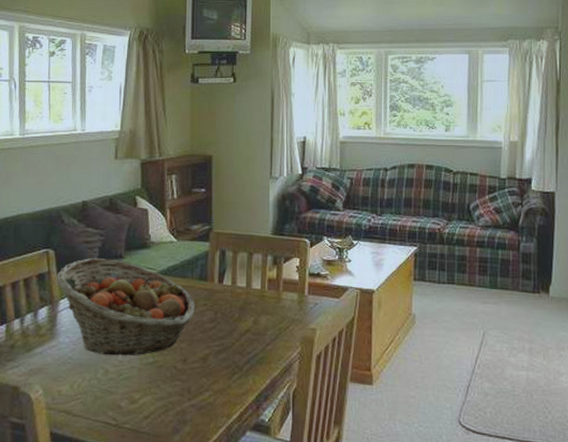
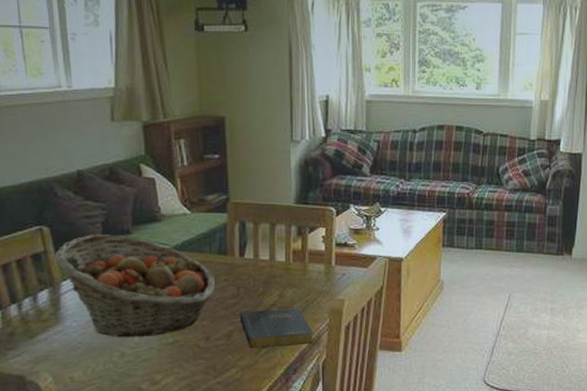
book: none [215,335,286,375] -> present [239,309,314,350]

